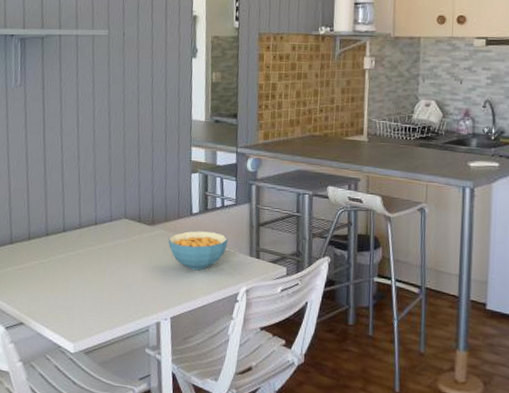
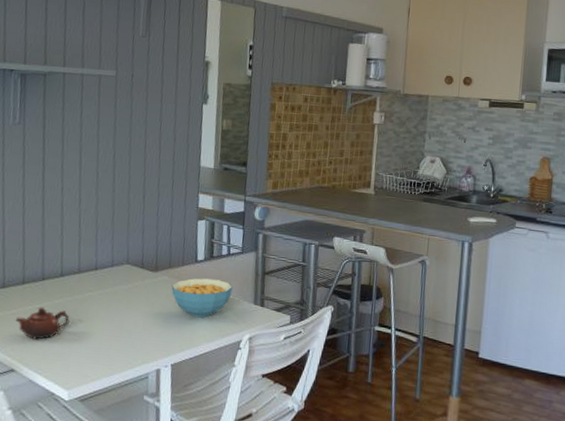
teapot: none [23,262,73,294] -> present [15,307,70,340]

